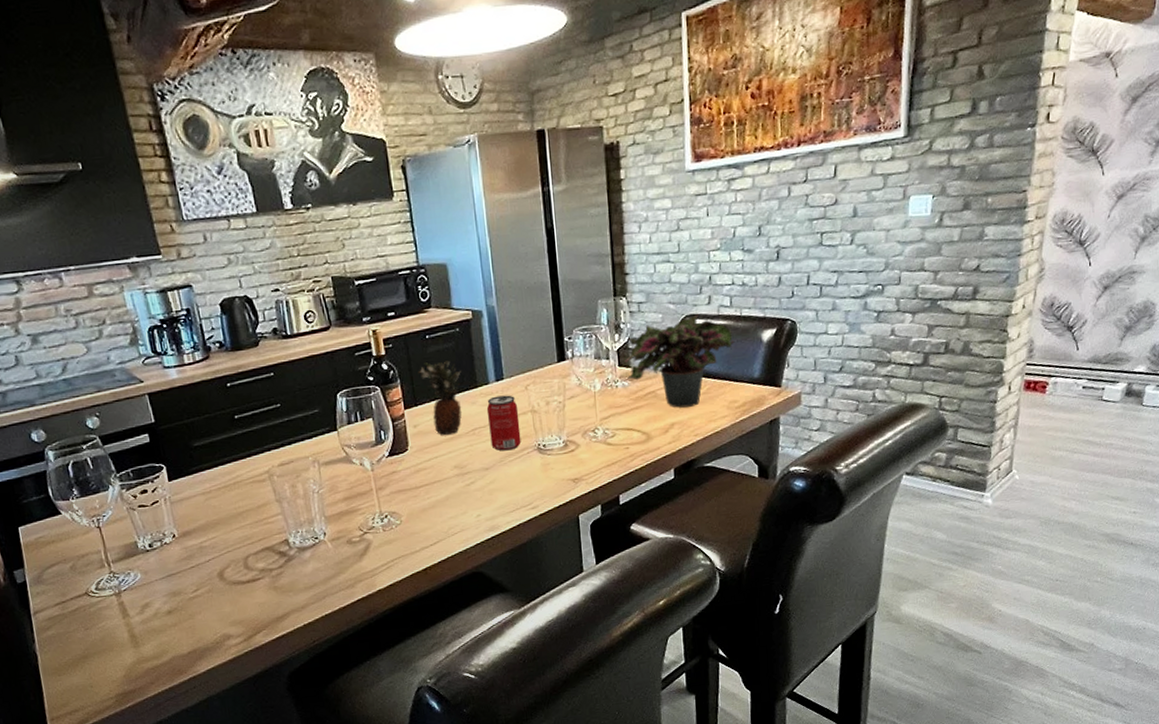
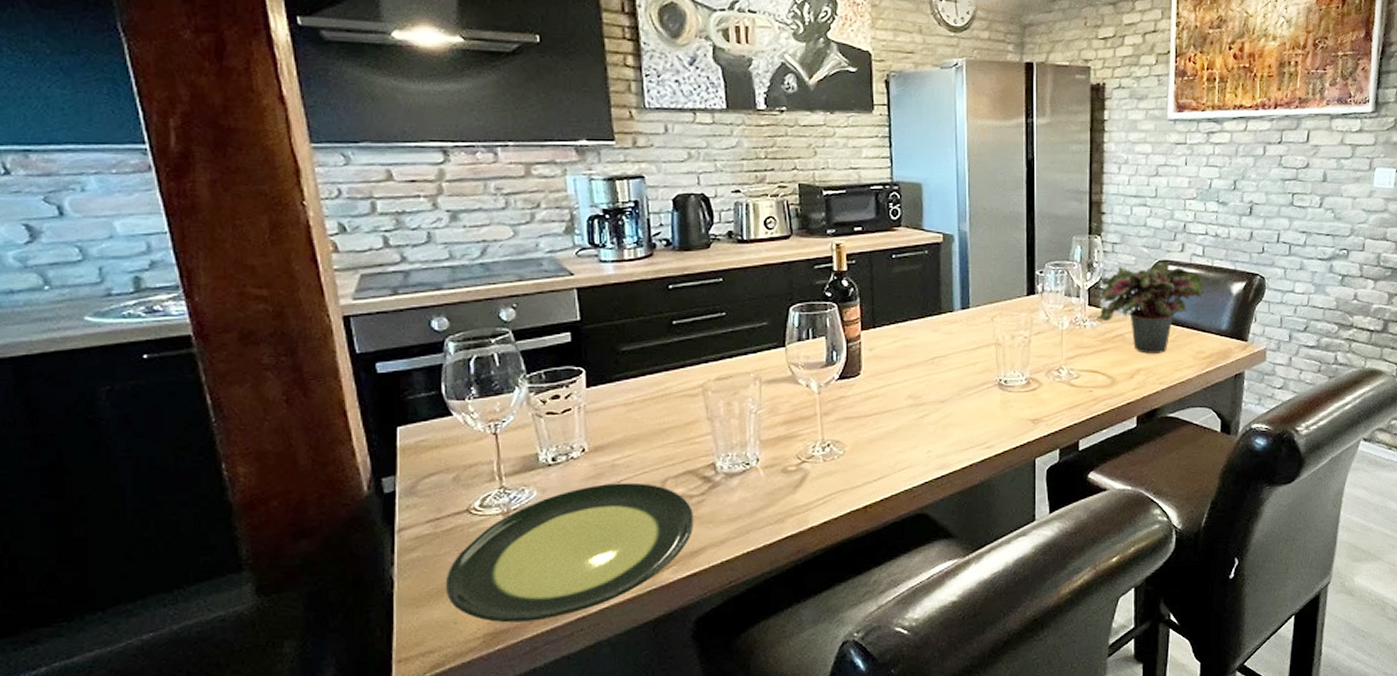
plate: none [78,561,277,685] -> present [446,482,694,623]
fruit: present [418,360,462,435] -> none [880,283,926,361]
beverage can: present [486,395,521,451] -> none [948,325,982,384]

